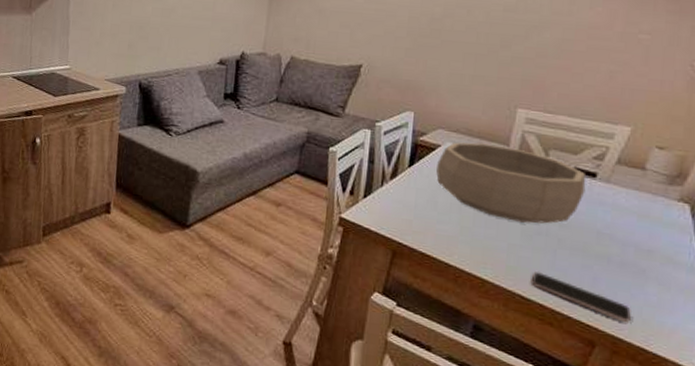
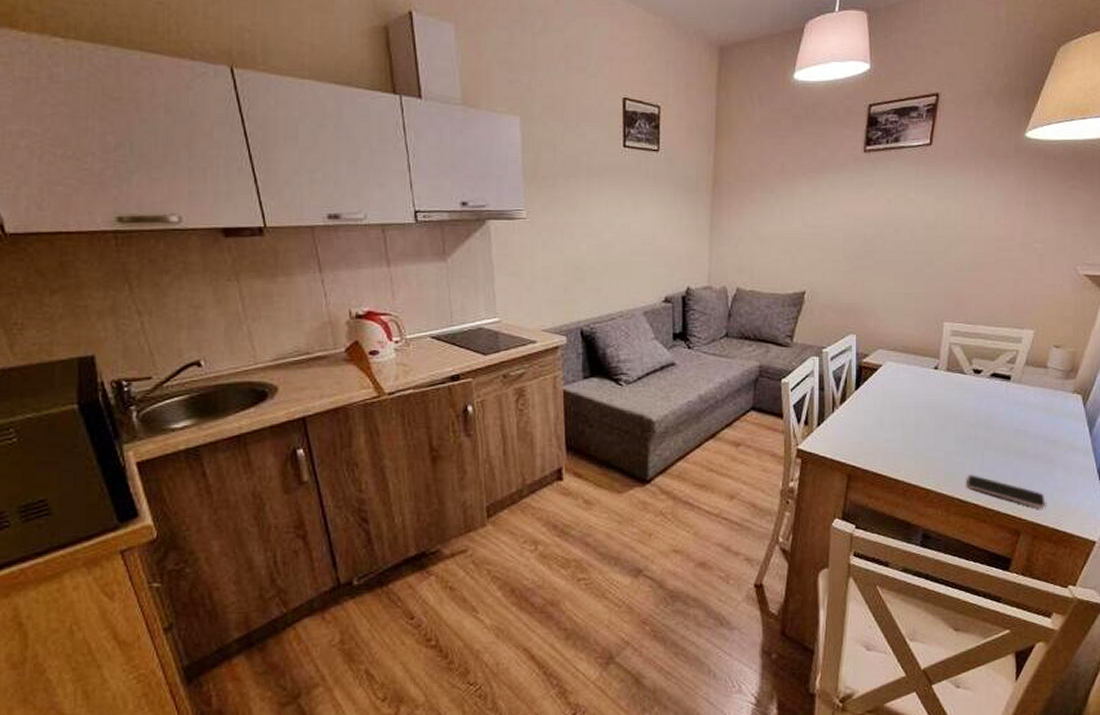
decorative bowl: present [436,142,586,224] -> none [880,359,1003,430]

